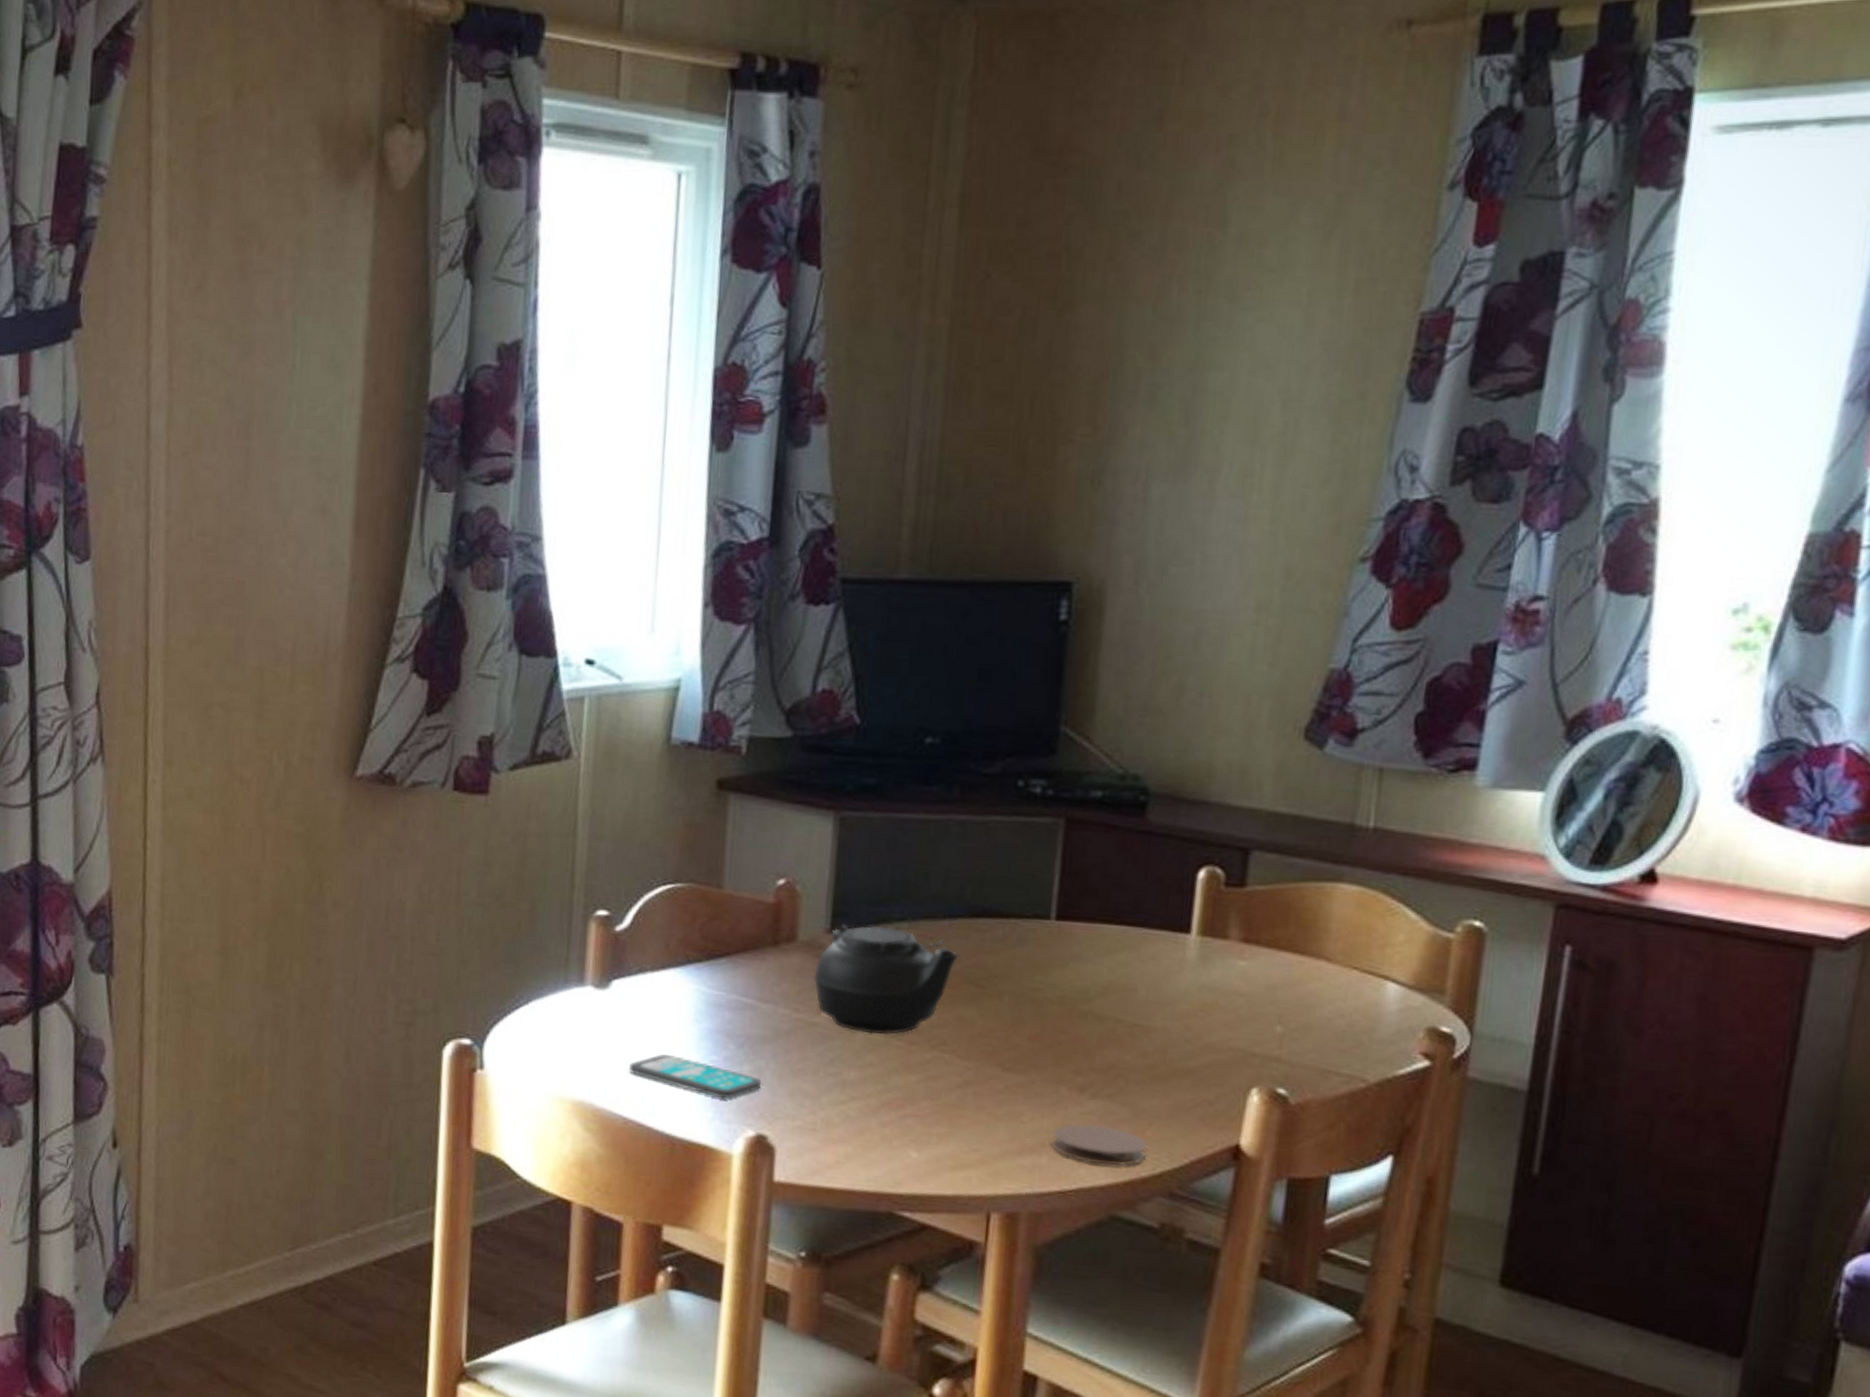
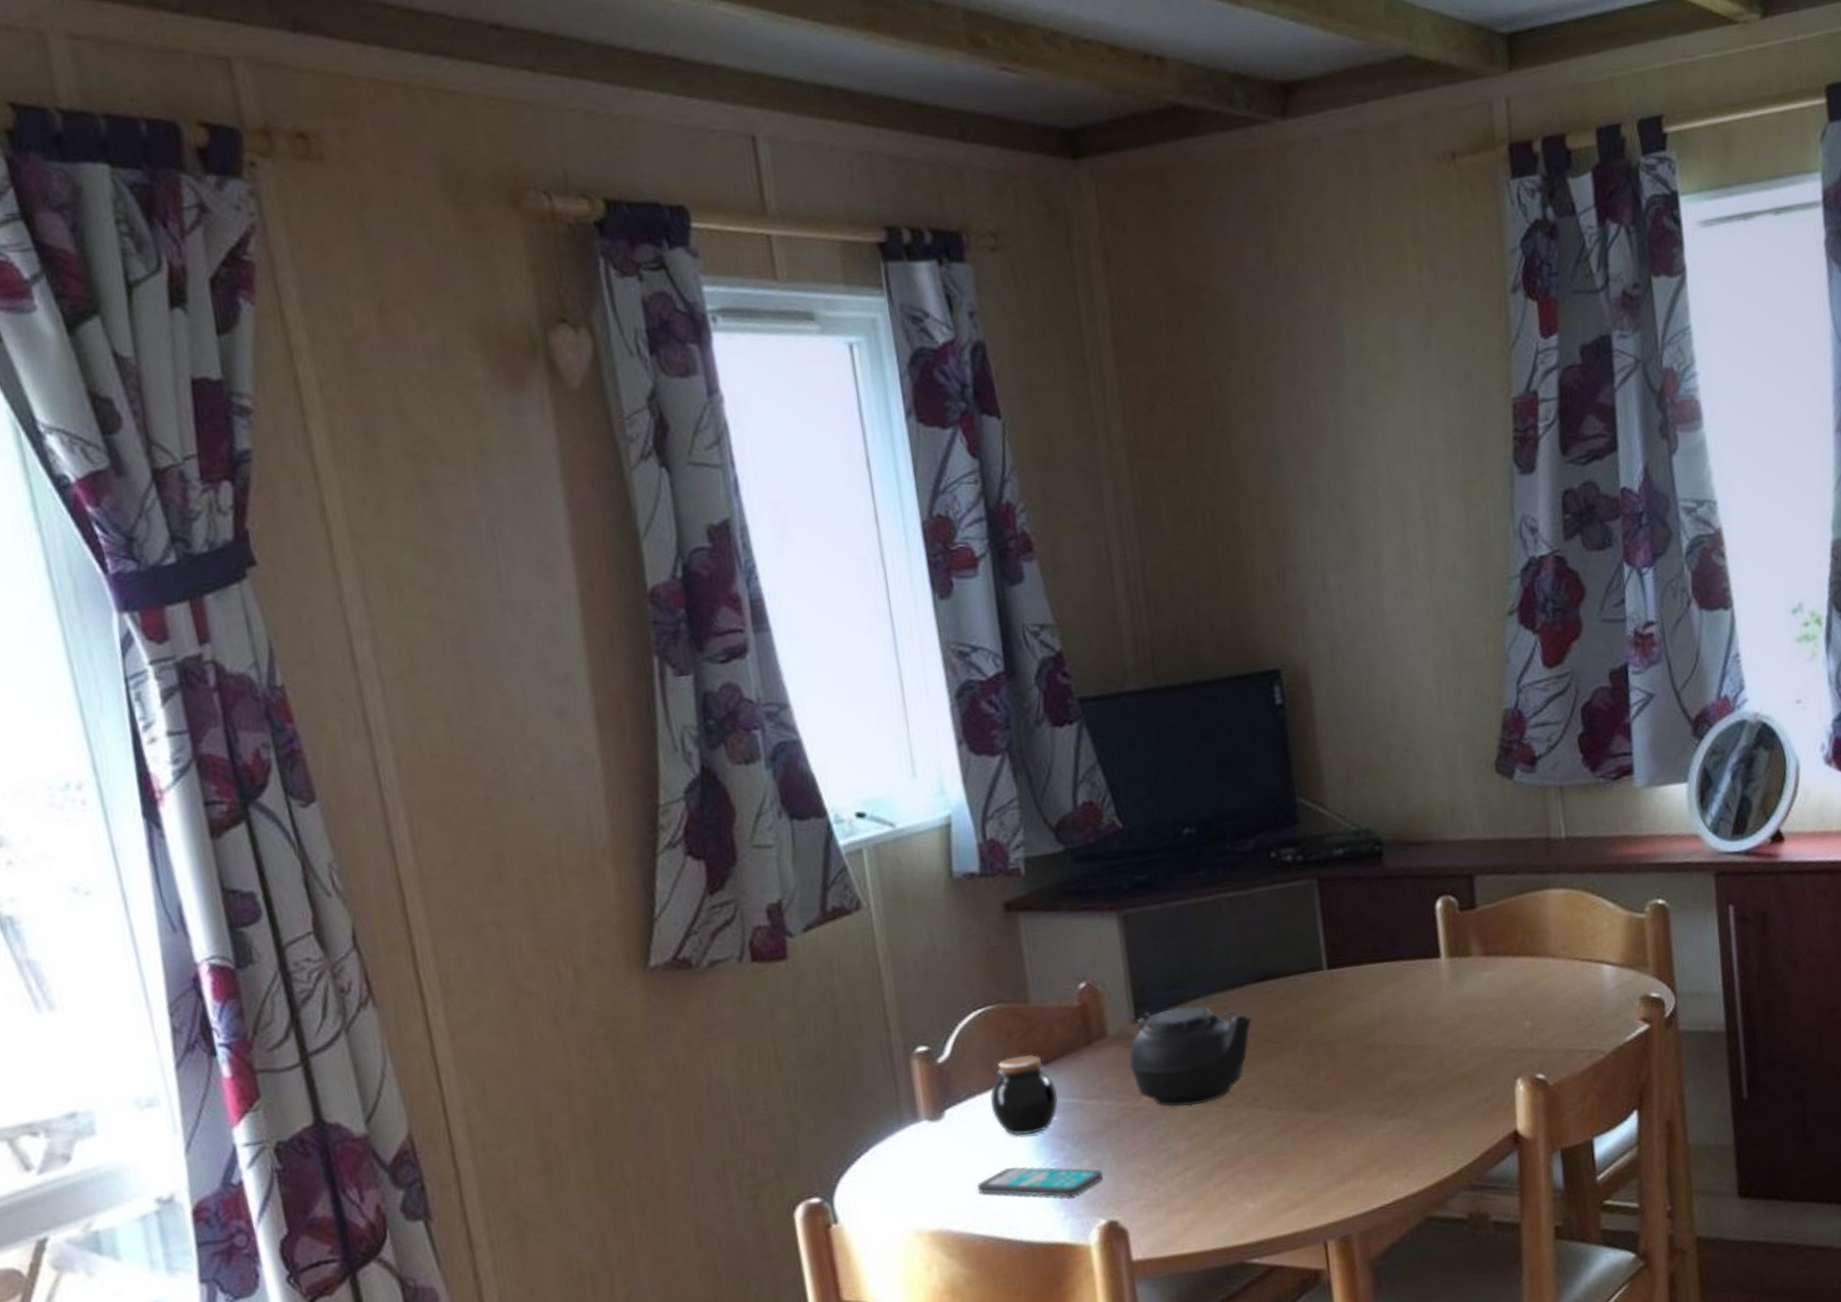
jar: none [659,940,732,1025] -> present [990,1054,1059,1136]
coaster: present [1051,1123,1148,1167] -> none [1364,1140,1445,1177]

